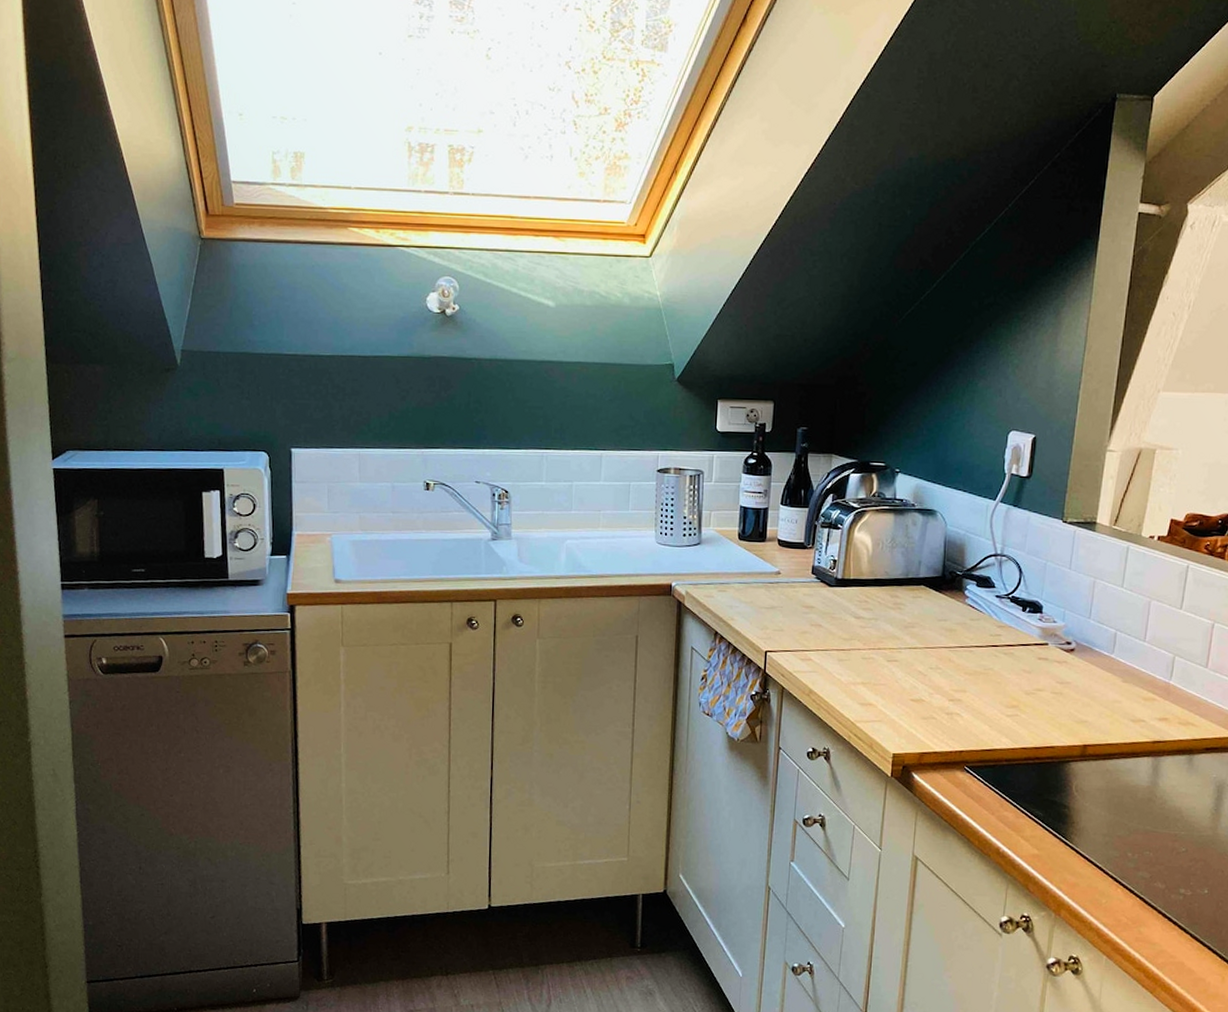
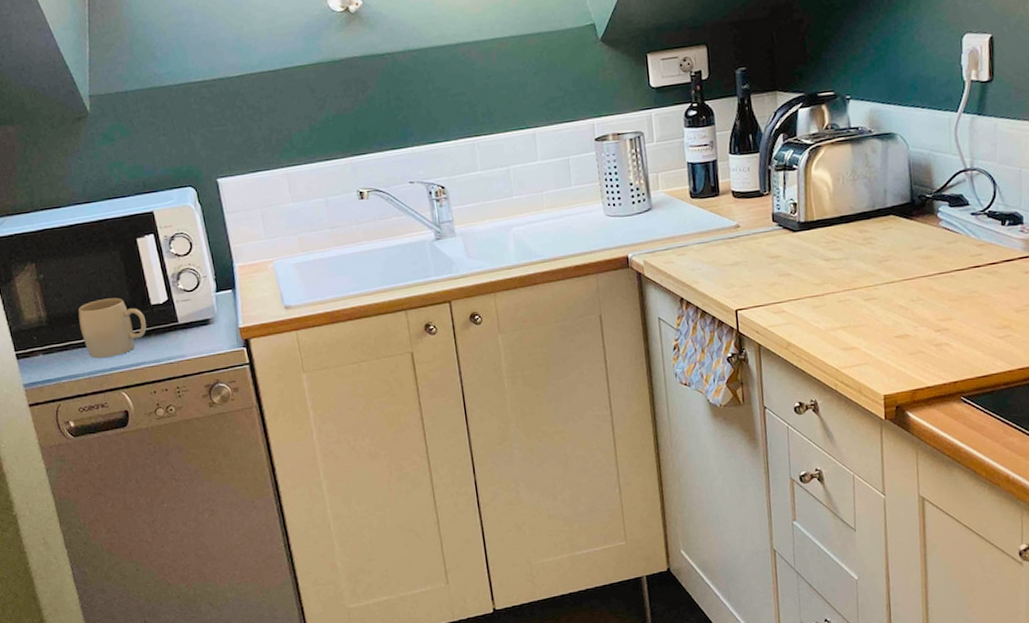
mug: none [130,544,197,602] -> present [78,297,147,359]

